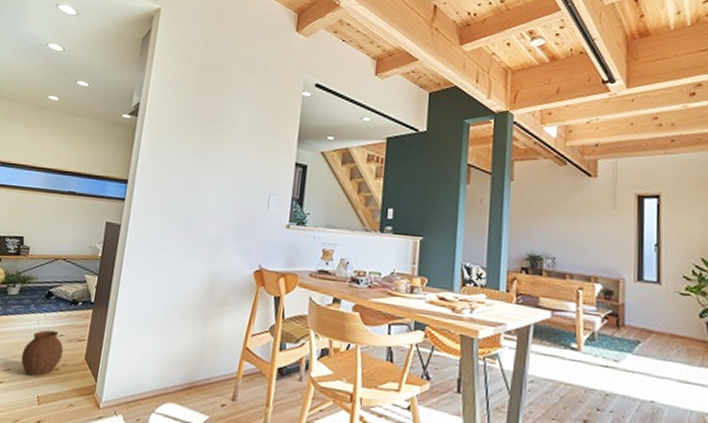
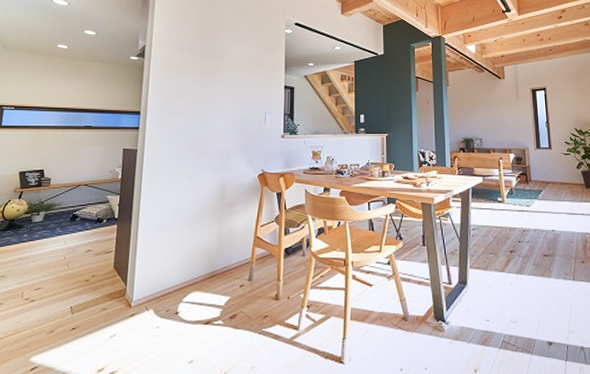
vase: present [21,330,64,377] -> none [51,247,92,290]

